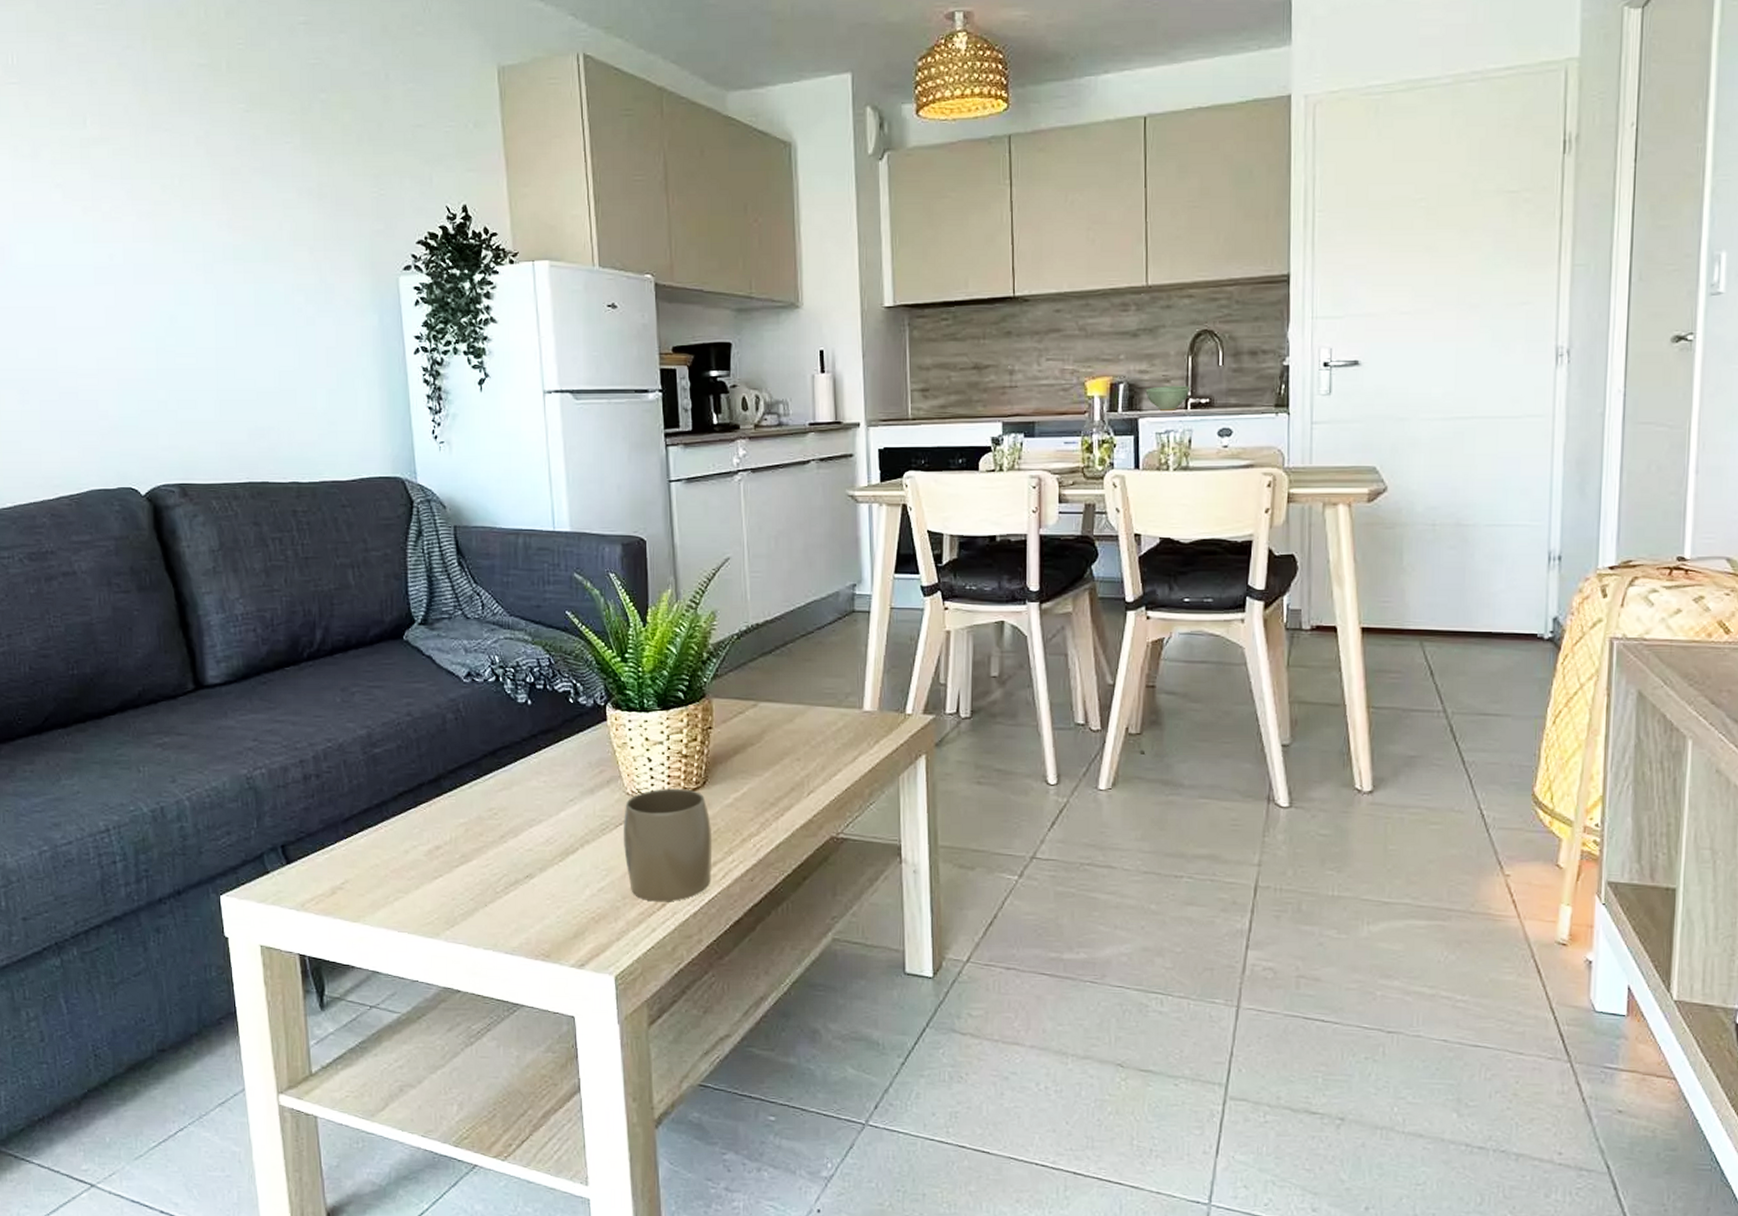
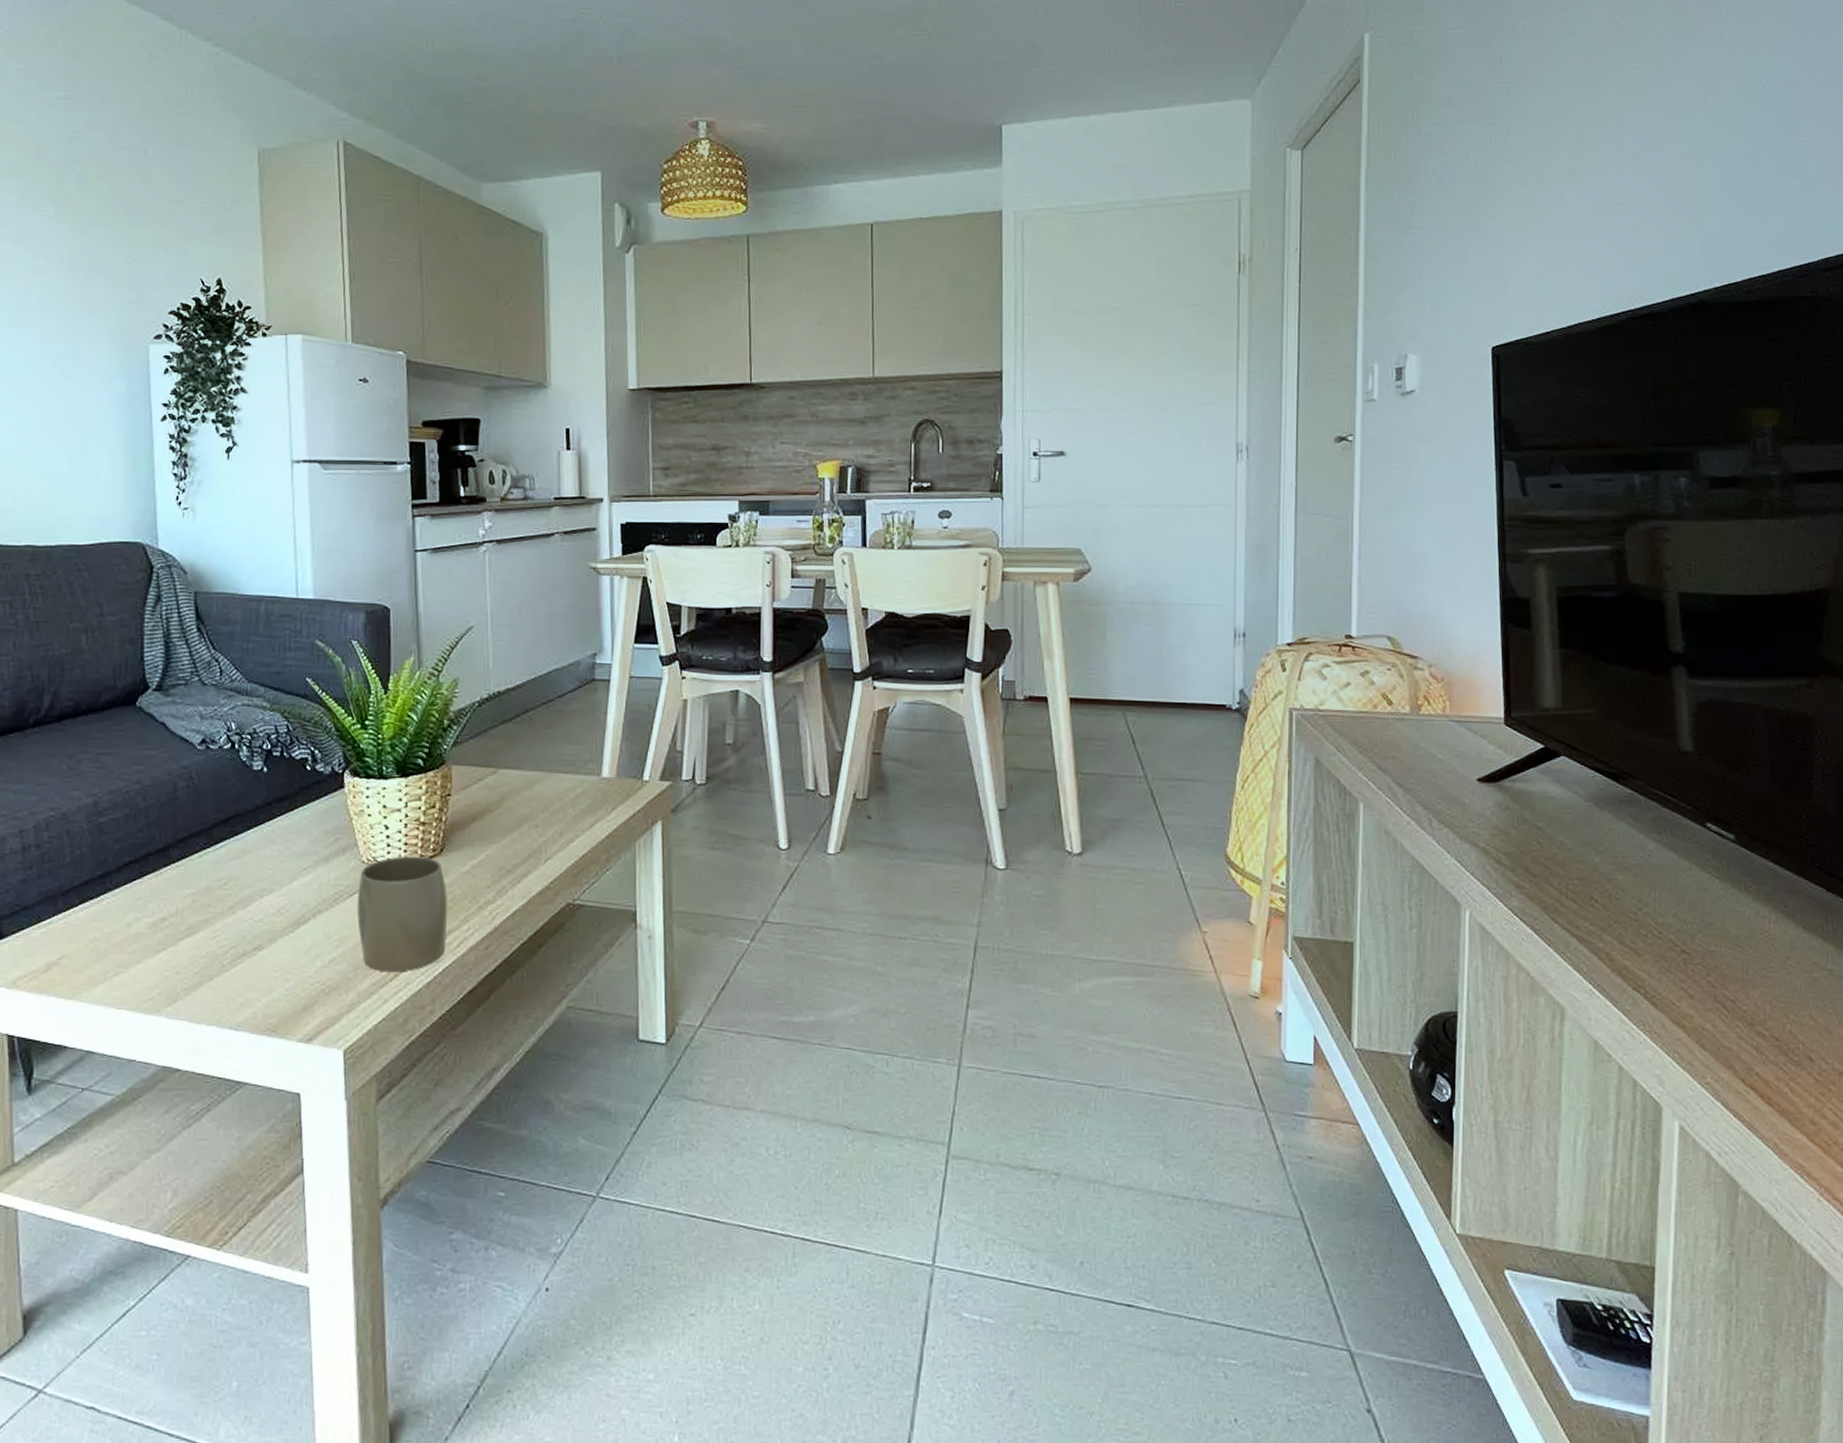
bowl: present [1145,386,1190,412] -> none [872,470,913,495]

